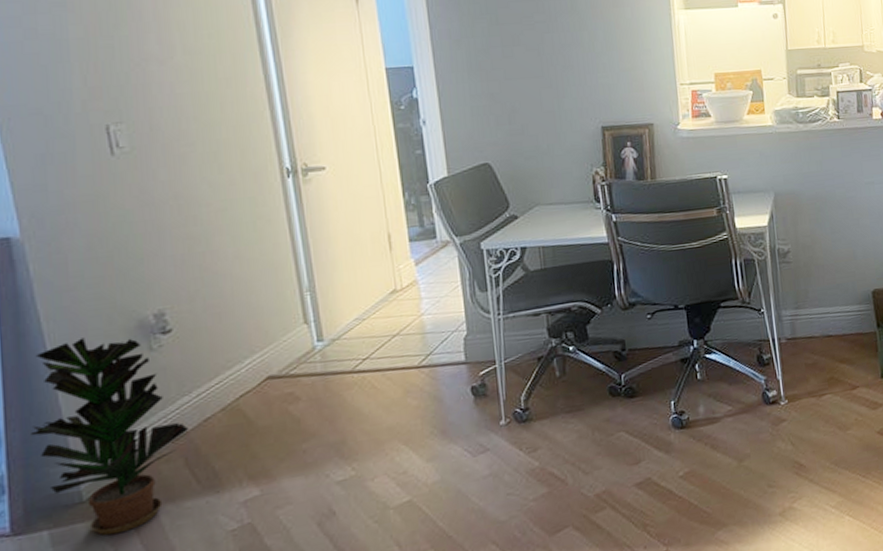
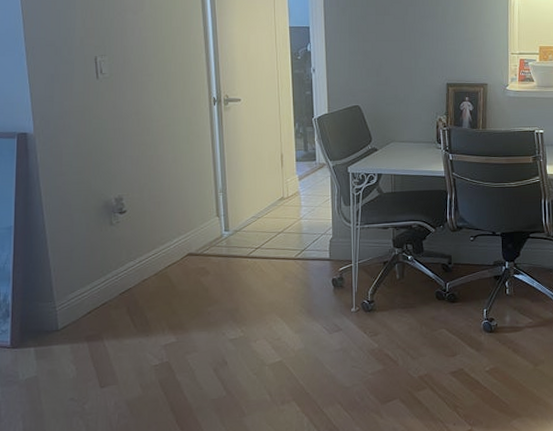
potted plant: present [29,337,189,536] -> none [28,210,132,357]

